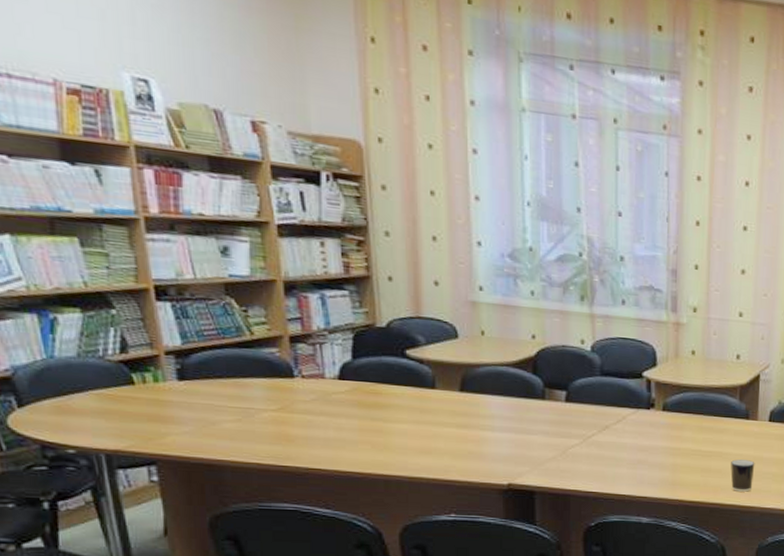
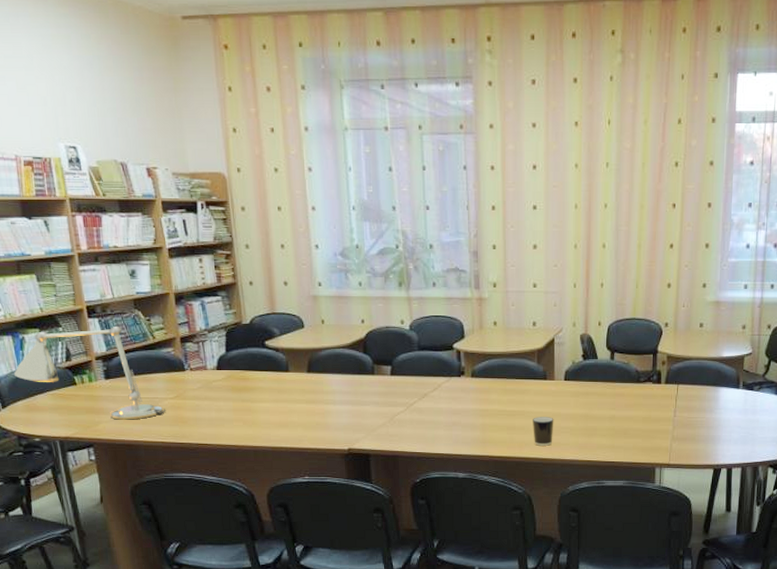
desk lamp: none [38,311,265,434] -> present [13,325,166,420]

